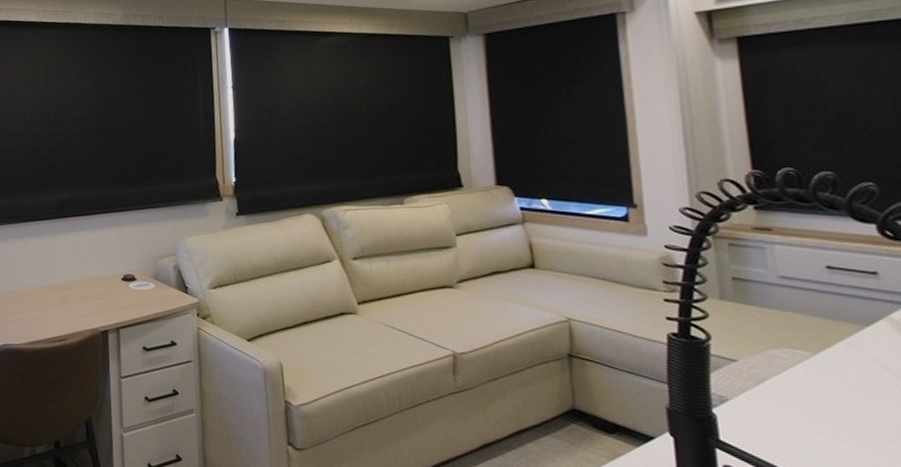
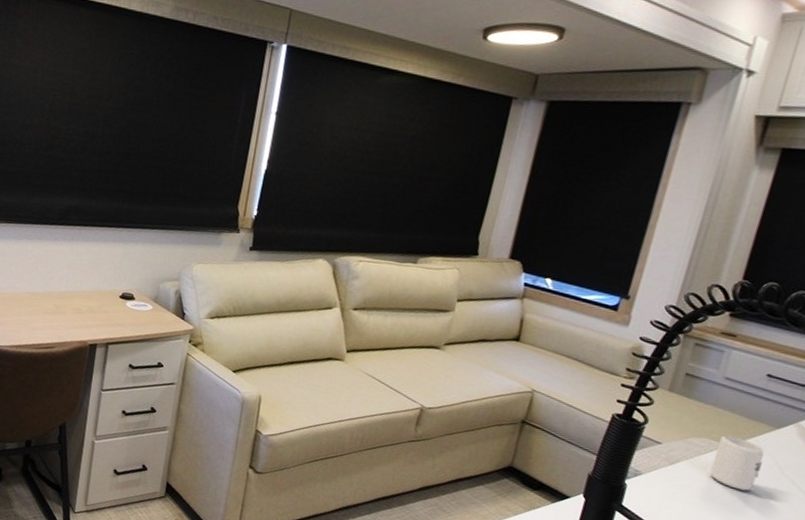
cup: none [804,342,870,406] -> present [709,435,765,491]

